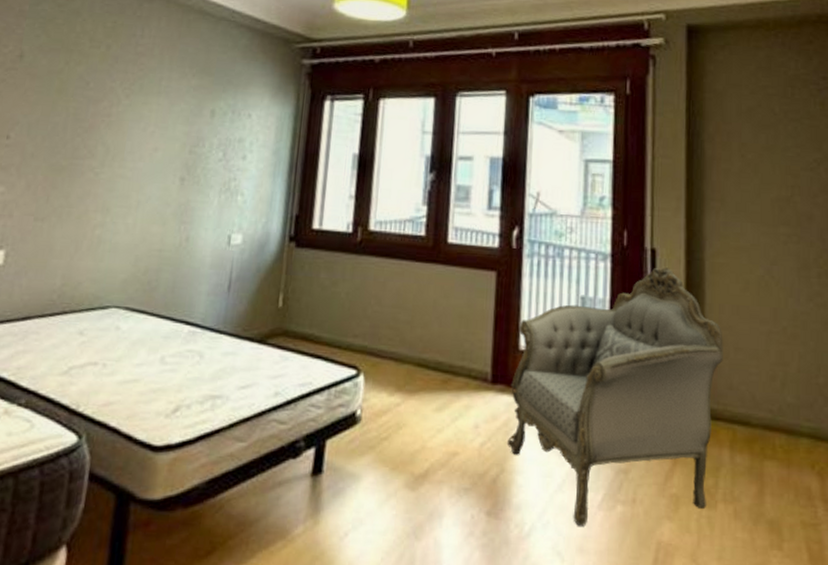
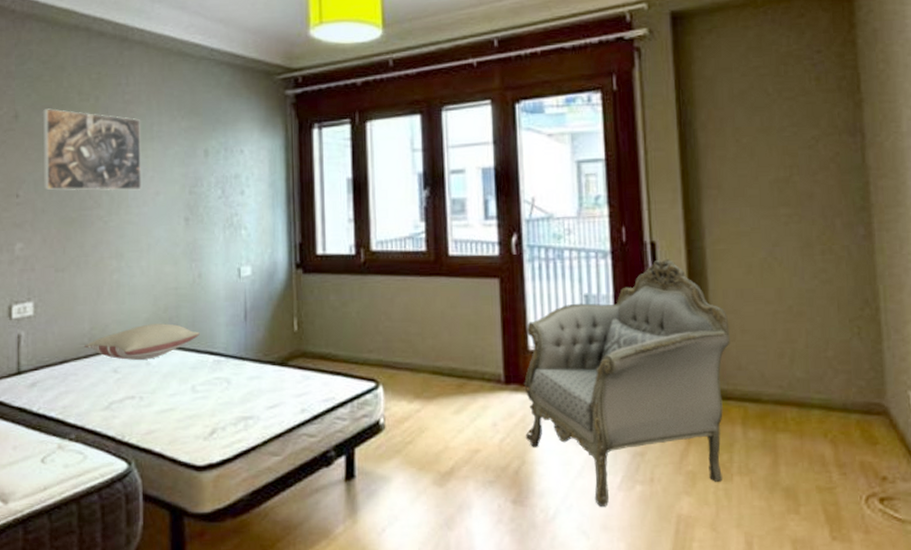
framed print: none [37,51,150,144] -> present [42,108,141,191]
pillow: none [52,285,178,324] -> present [85,323,200,360]

